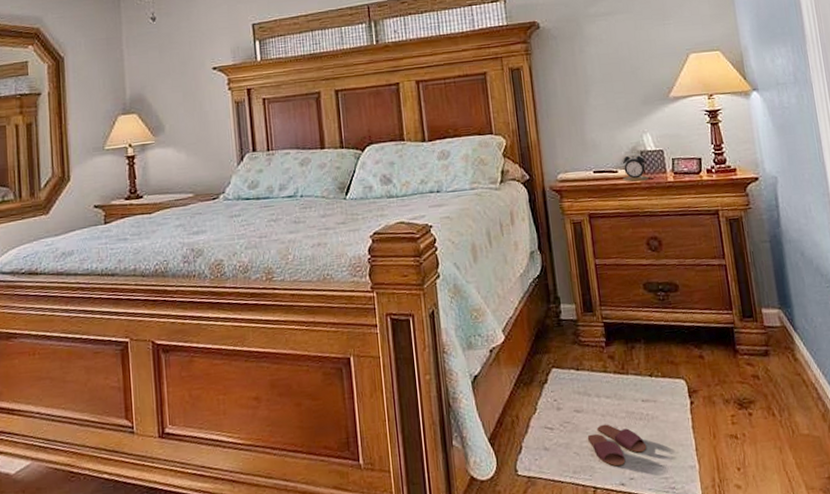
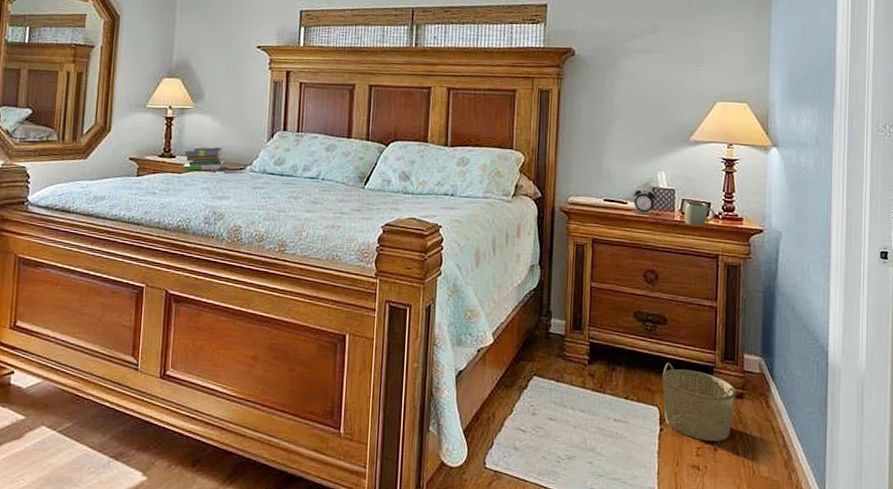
books: none [151,178,195,211] -> present [182,146,224,171]
slippers: present [587,424,647,467] -> none [556,435,612,476]
mug: none [675,158,708,185] -> present [684,200,715,227]
basket: none [683,330,762,407] -> present [662,362,736,442]

